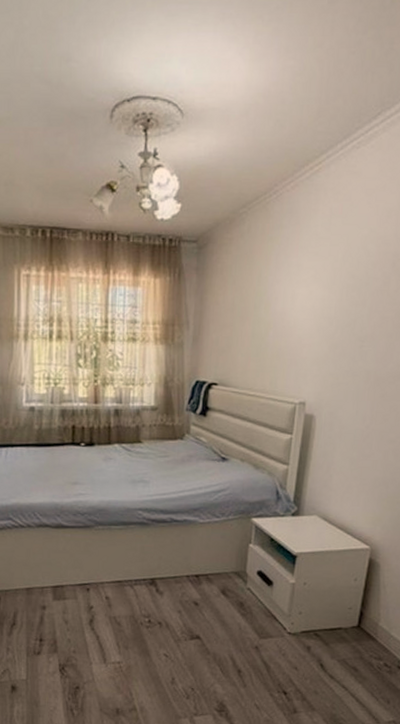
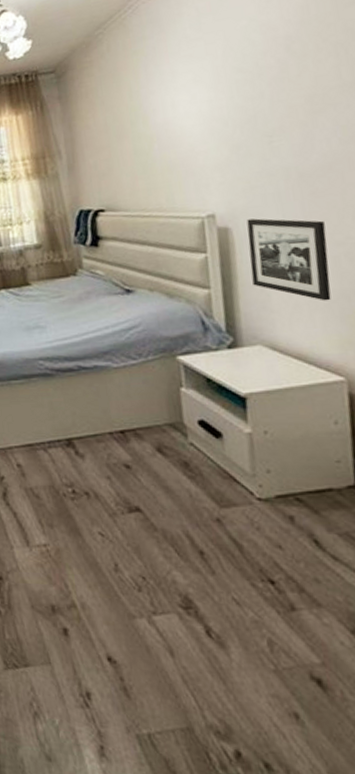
picture frame: none [321,410,385,486] -> present [246,218,331,301]

